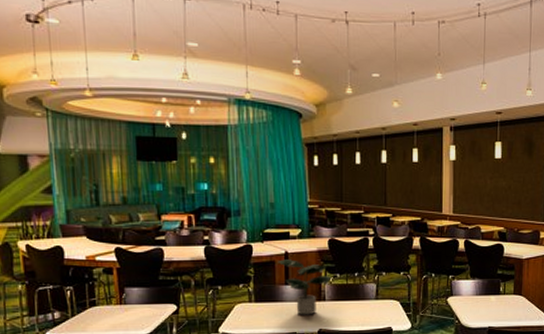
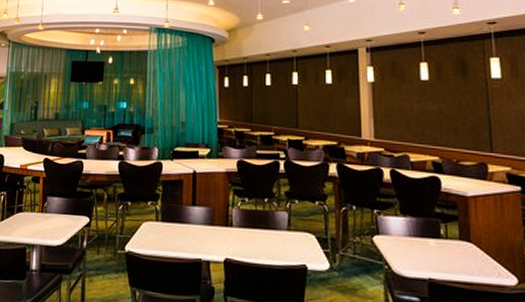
potted plant: present [278,259,330,315] -> none [186,179,239,241]

